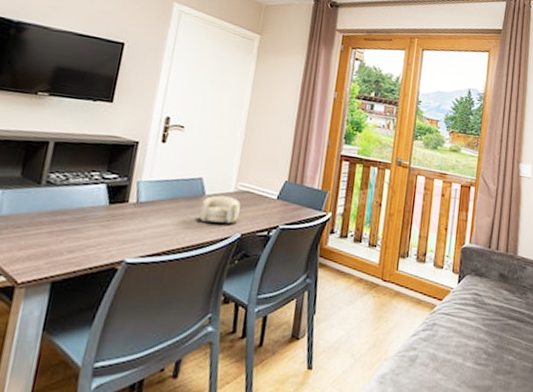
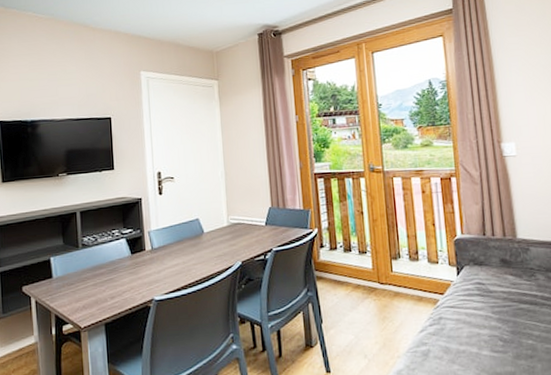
decorative bowl: present [199,196,240,224] -> none [203,230,236,256]

